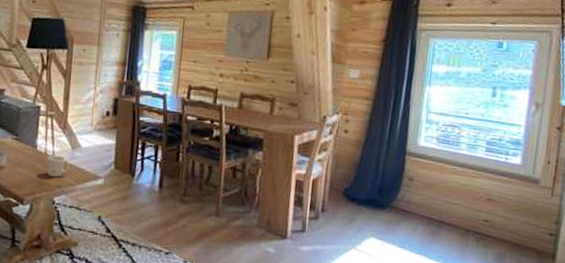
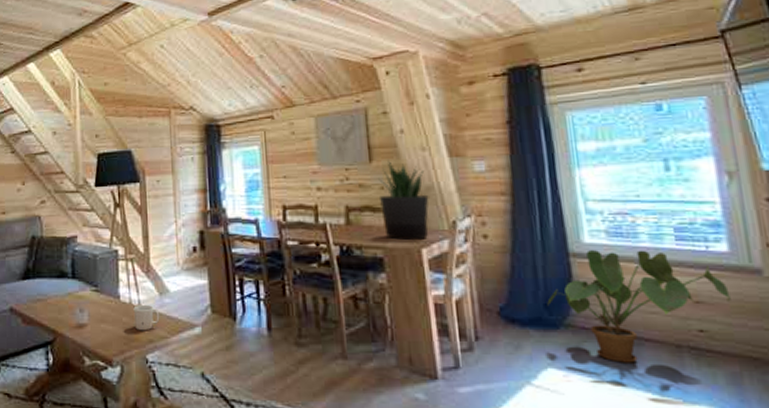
planter: none [269,58,309,128] -> present [378,160,429,241]
house plant: none [381,152,513,240] -> present [547,250,731,363]

